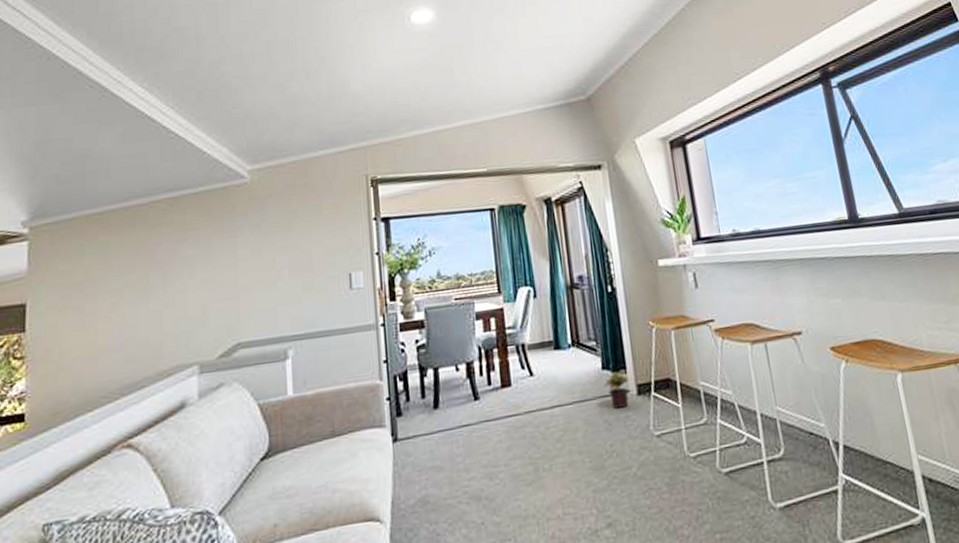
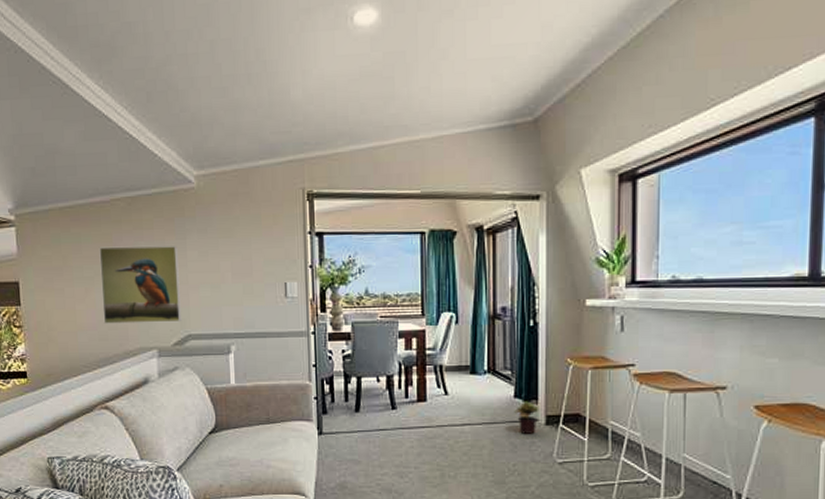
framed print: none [132,245,229,342] -> present [99,246,181,324]

